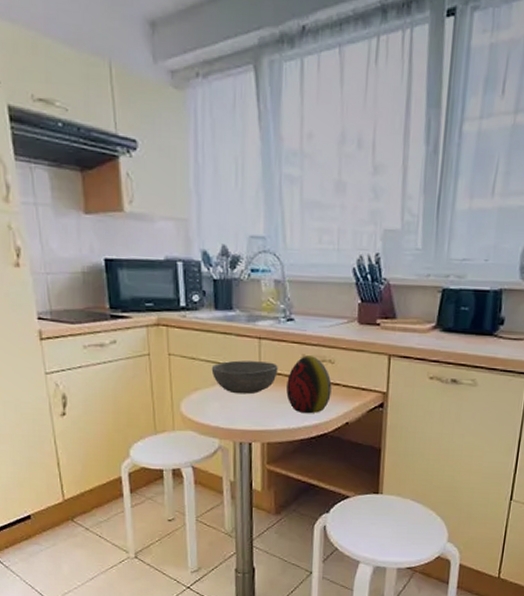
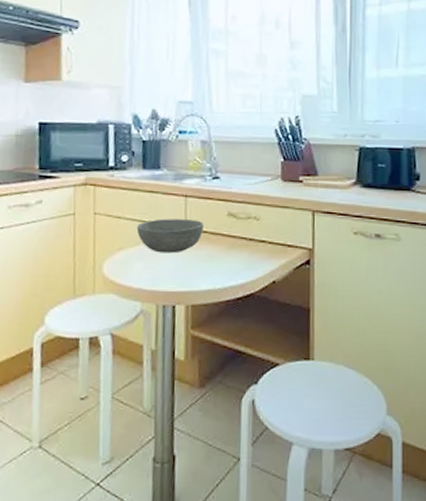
decorative egg: present [286,355,332,414] -> none [212,213,258,273]

